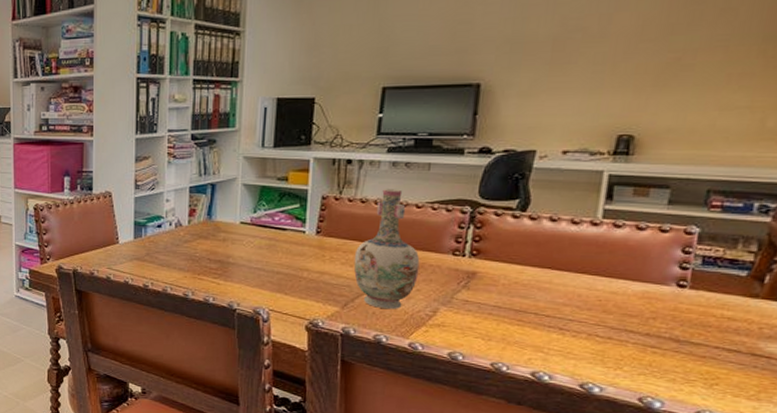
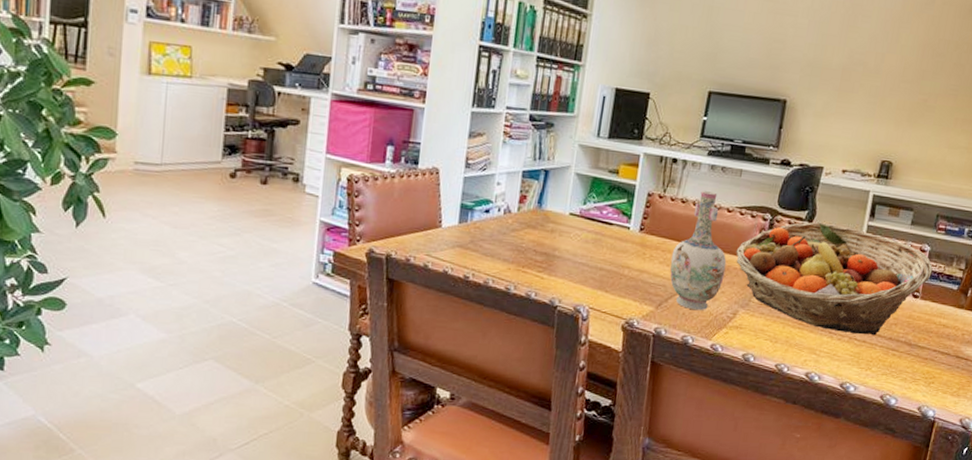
fruit basket: none [430,211,706,332] -> present [736,222,933,336]

